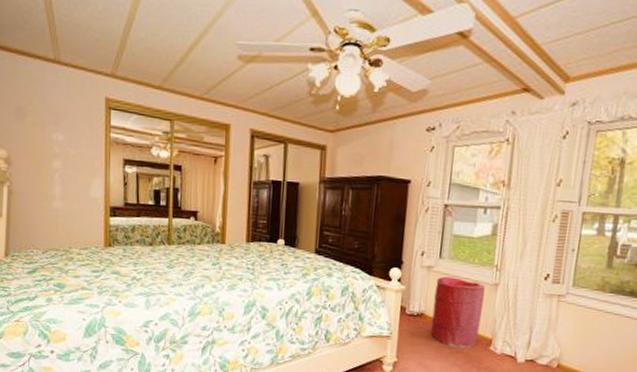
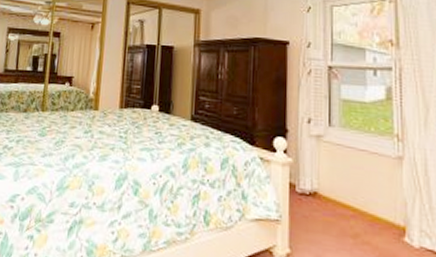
laundry hamper: present [430,276,485,348] -> none [327,147,389,239]

